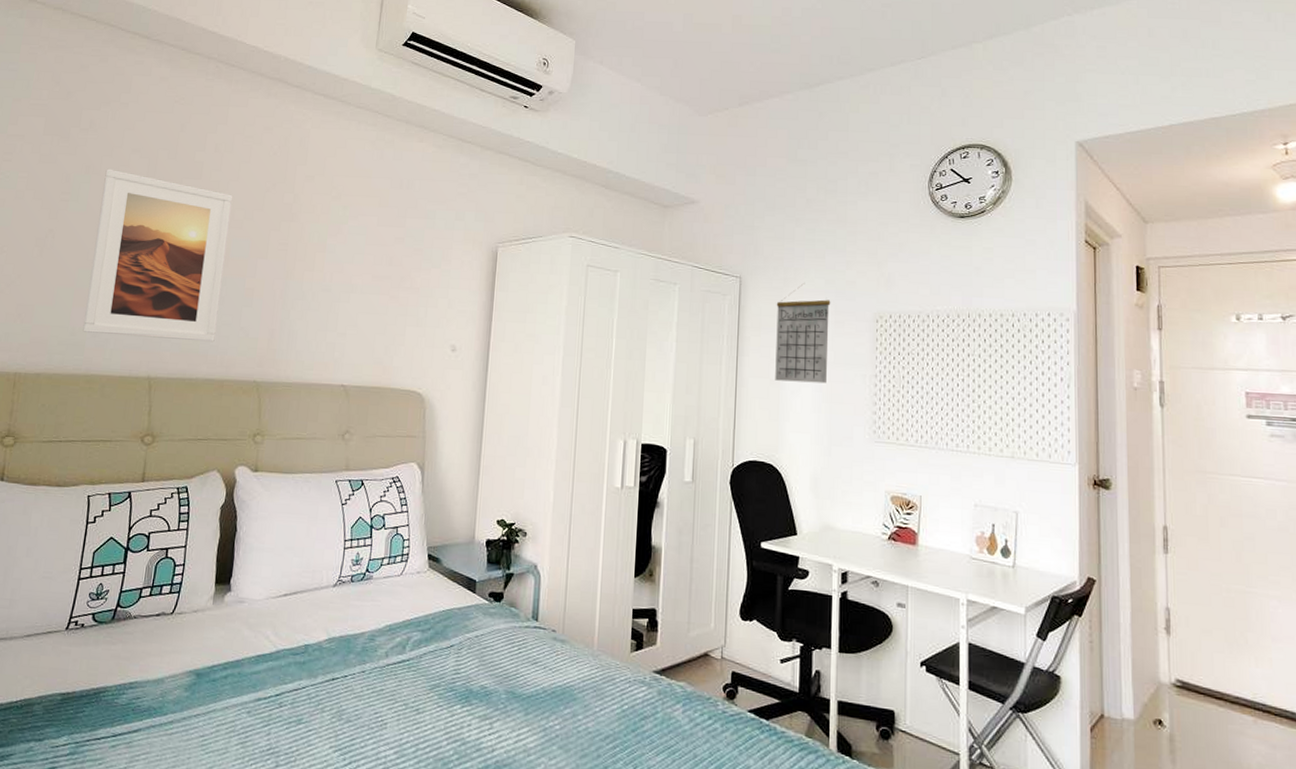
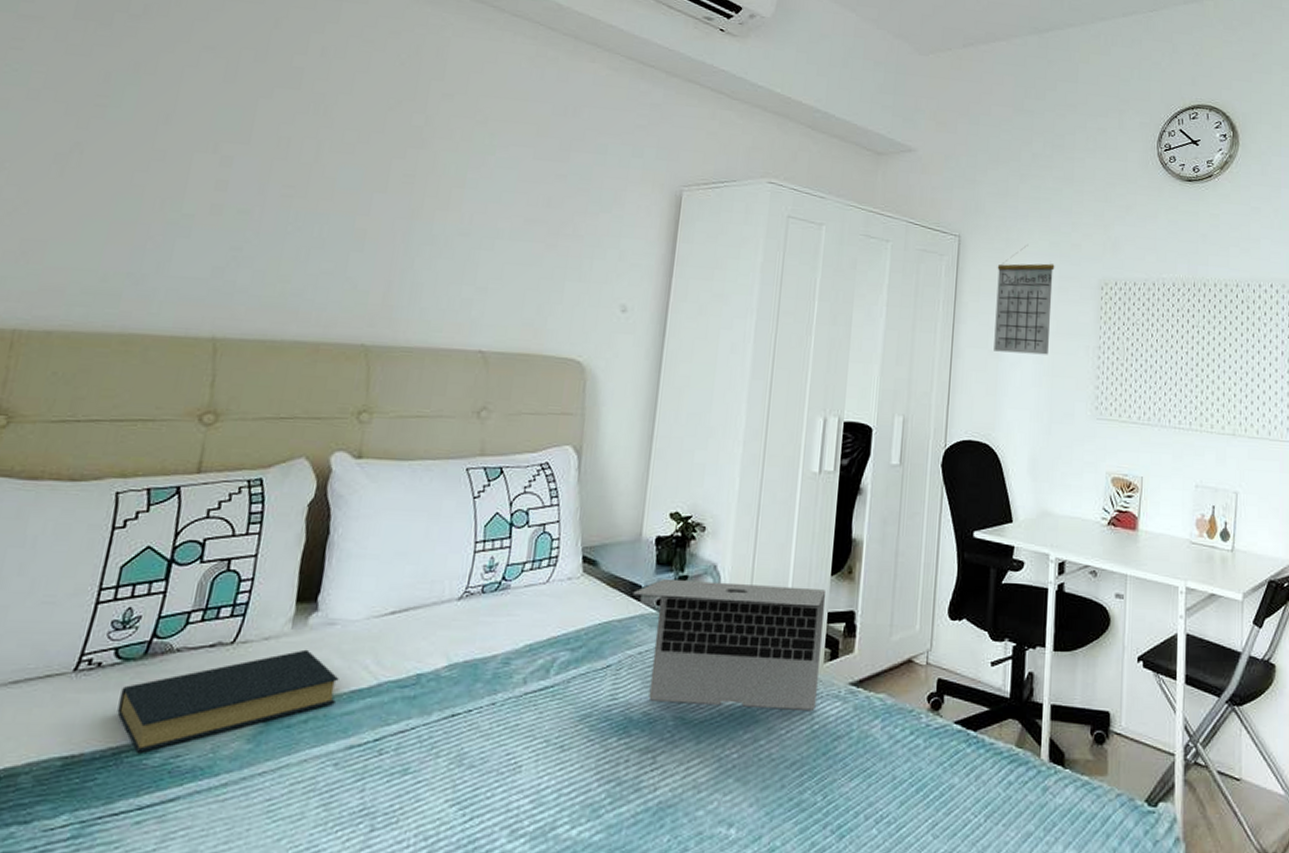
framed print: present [82,168,233,342] -> none [119,68,344,295]
hardback book: none [96,621,248,694] -> present [117,649,339,753]
laptop: none [469,576,631,693] -> present [633,579,826,710]

